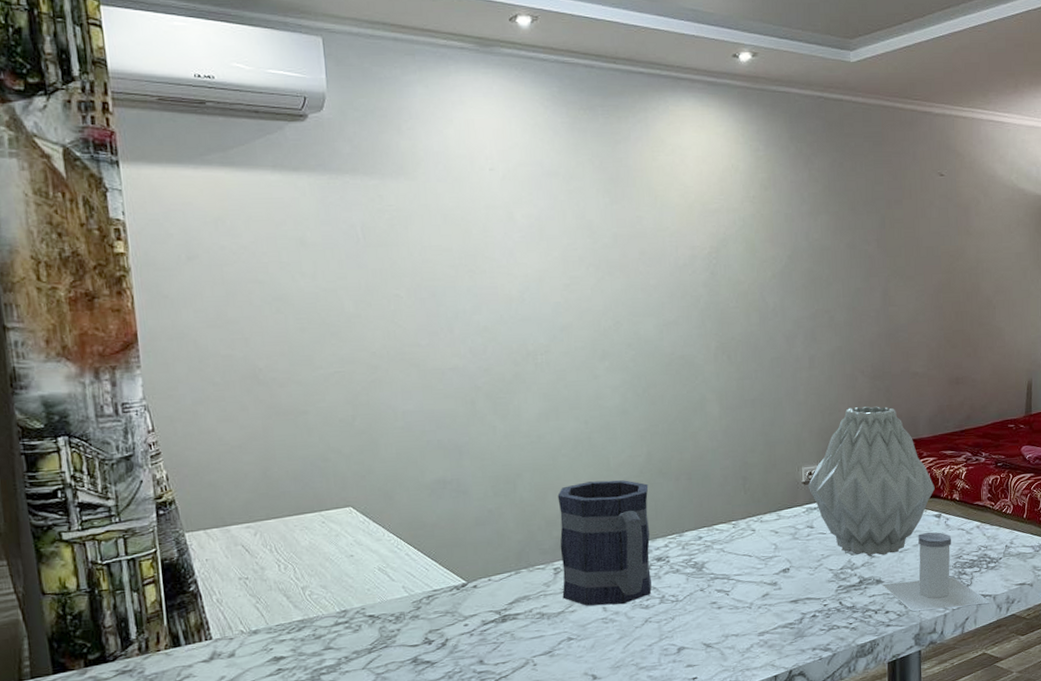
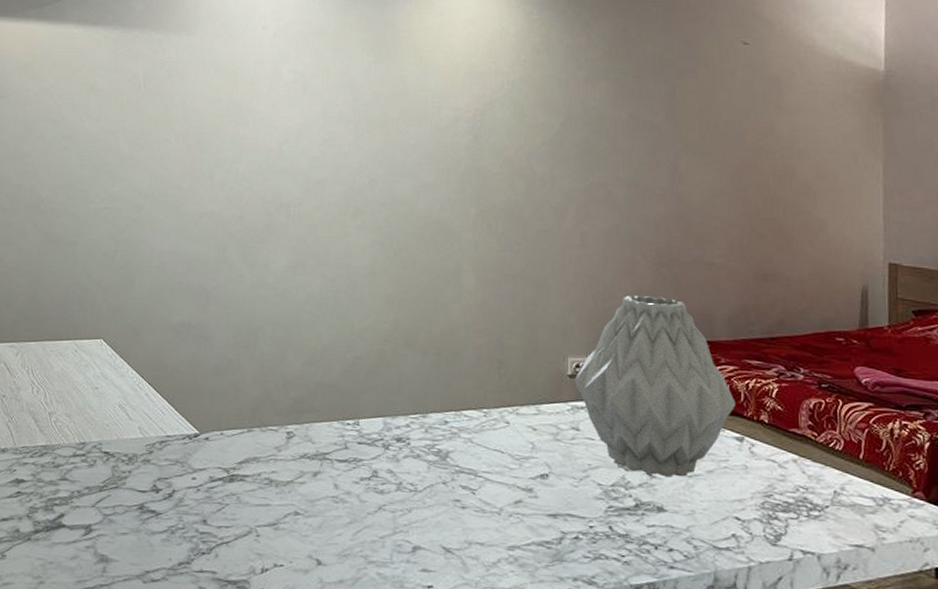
mug: present [557,480,652,606] -> none [293,343,393,485]
salt shaker: present [881,532,990,611] -> none [663,457,812,563]

